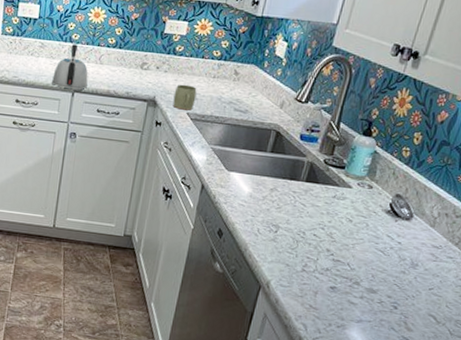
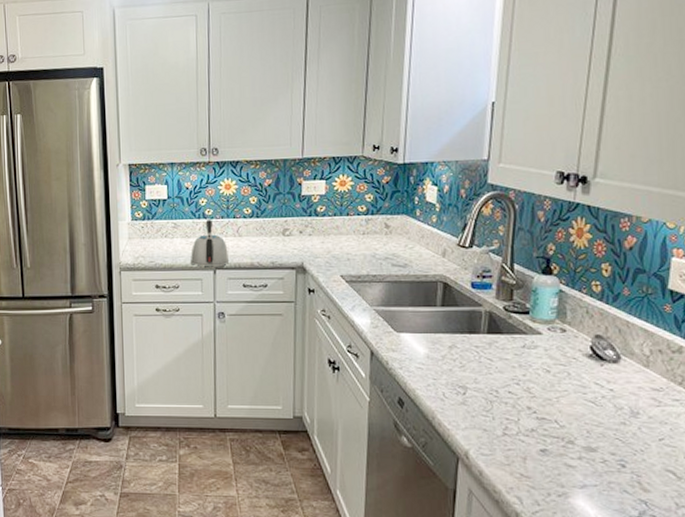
mug: present [173,84,197,111] -> none [323,245,348,273]

